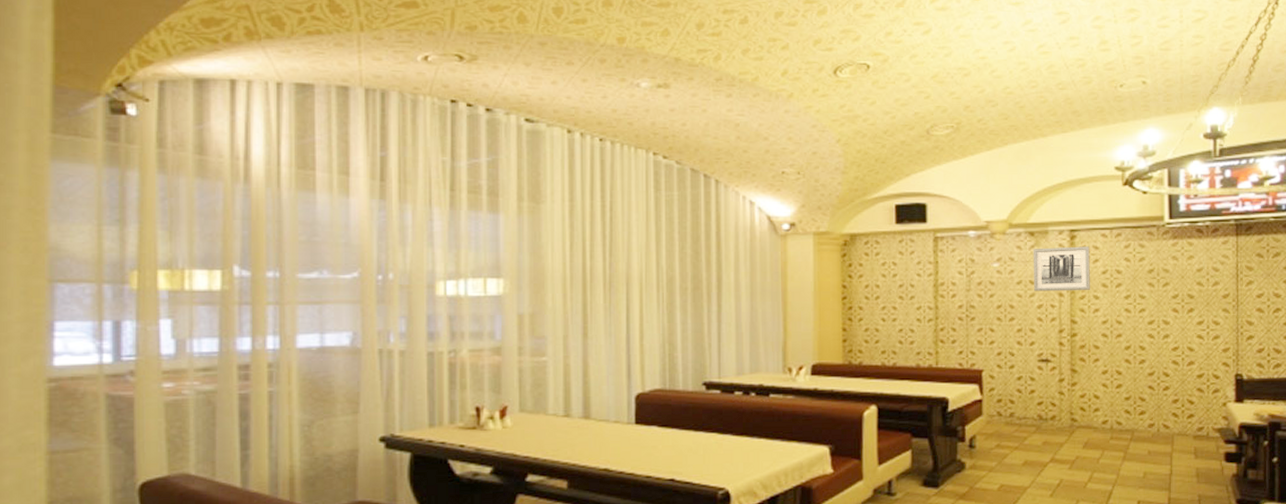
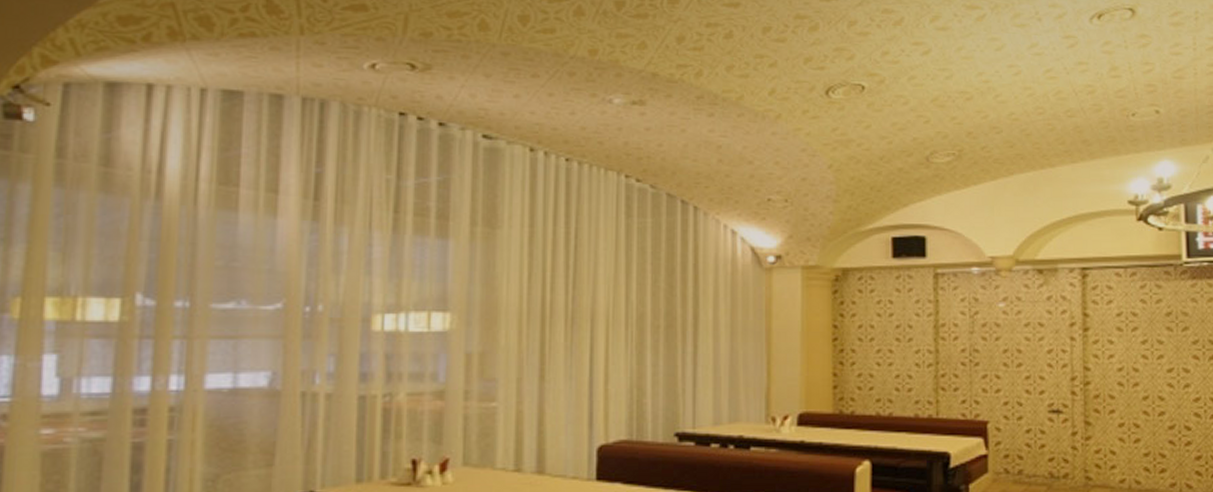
wall art: present [1033,246,1090,292] -> none [1041,286,1104,335]

